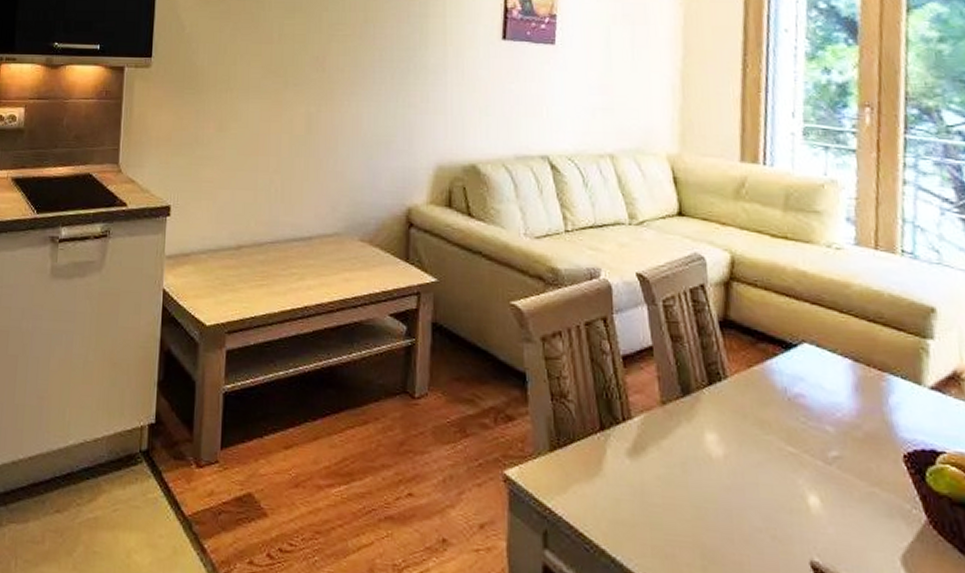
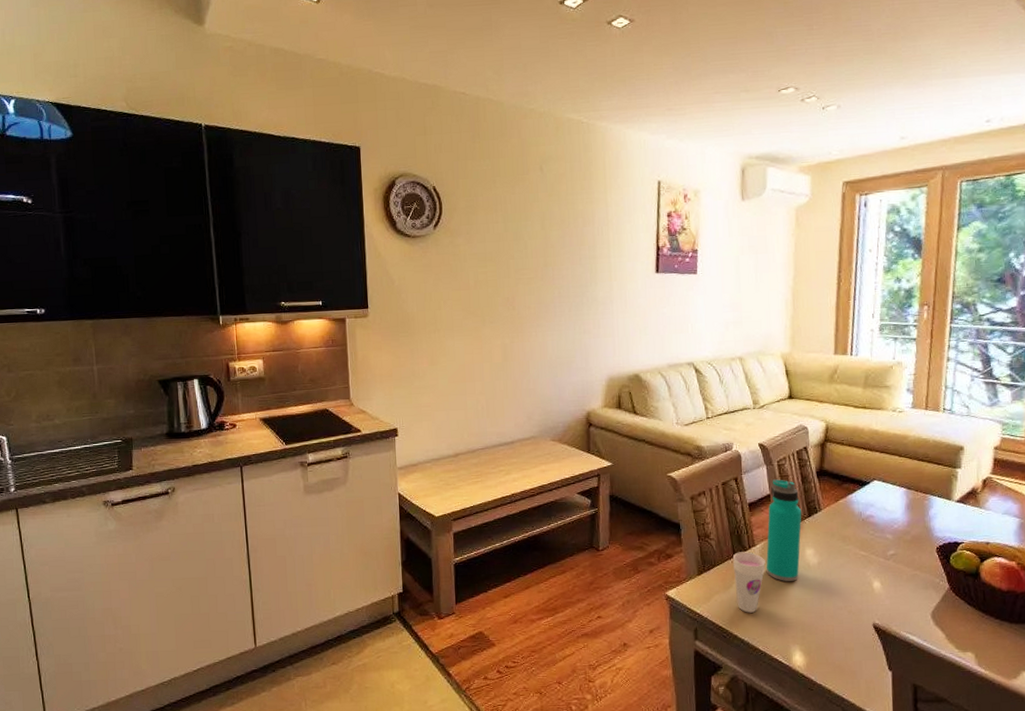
cup: none [599,424,647,519] -> present [732,551,766,613]
water bottle: none [647,325,699,478] -> present [766,479,802,581]

